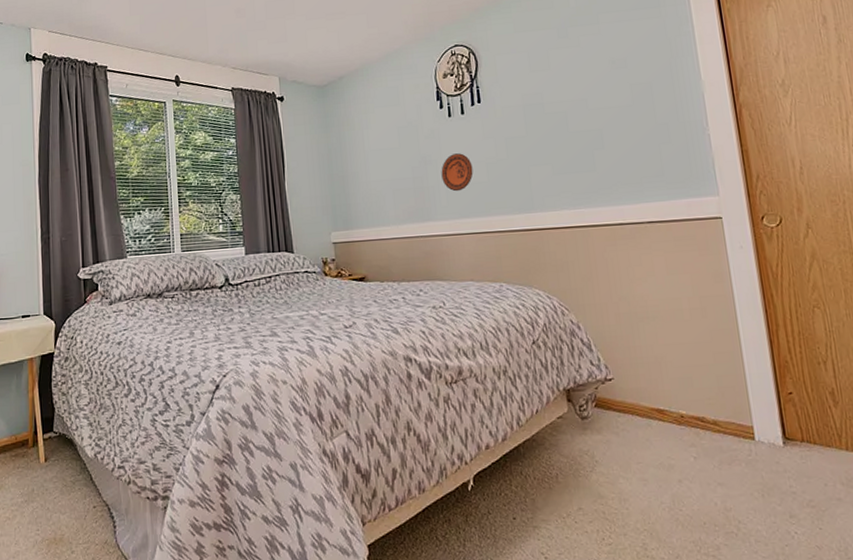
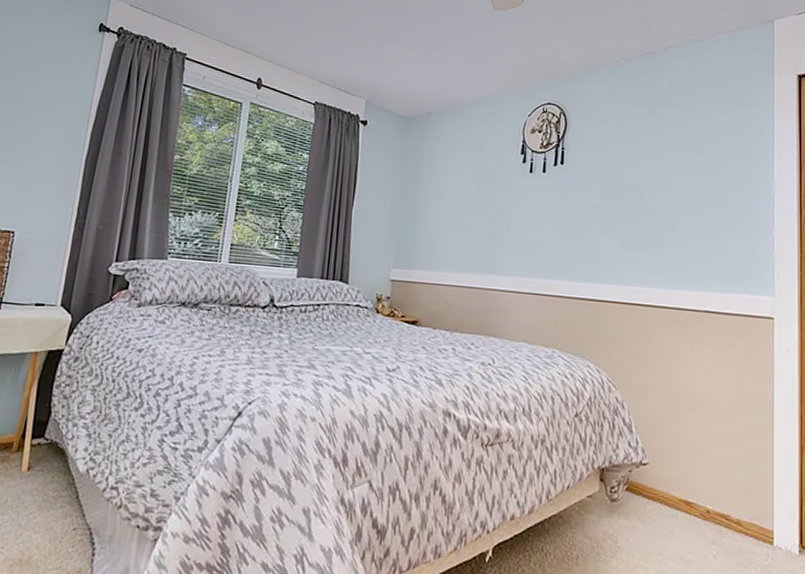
decorative plate: present [441,153,473,192] -> none [512,210,545,249]

